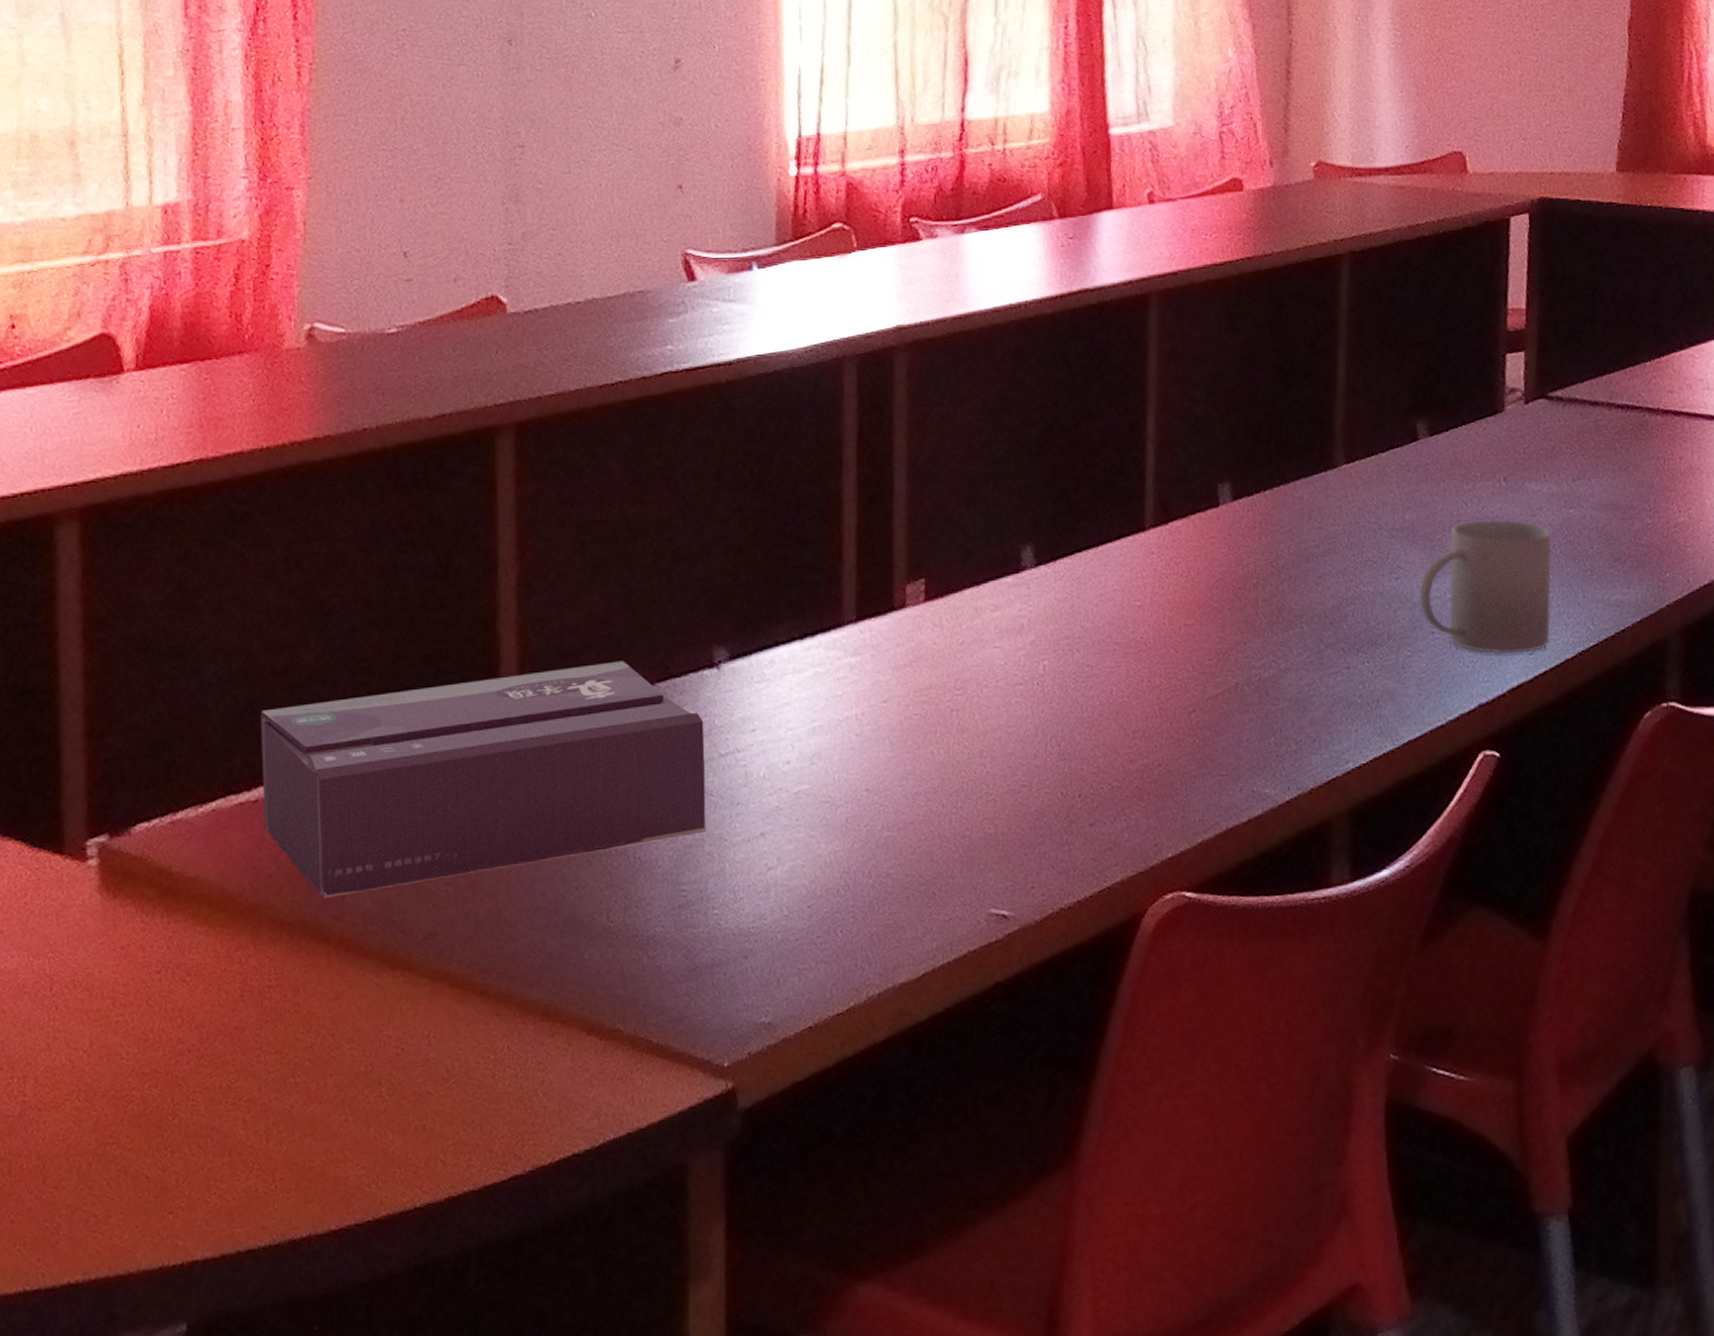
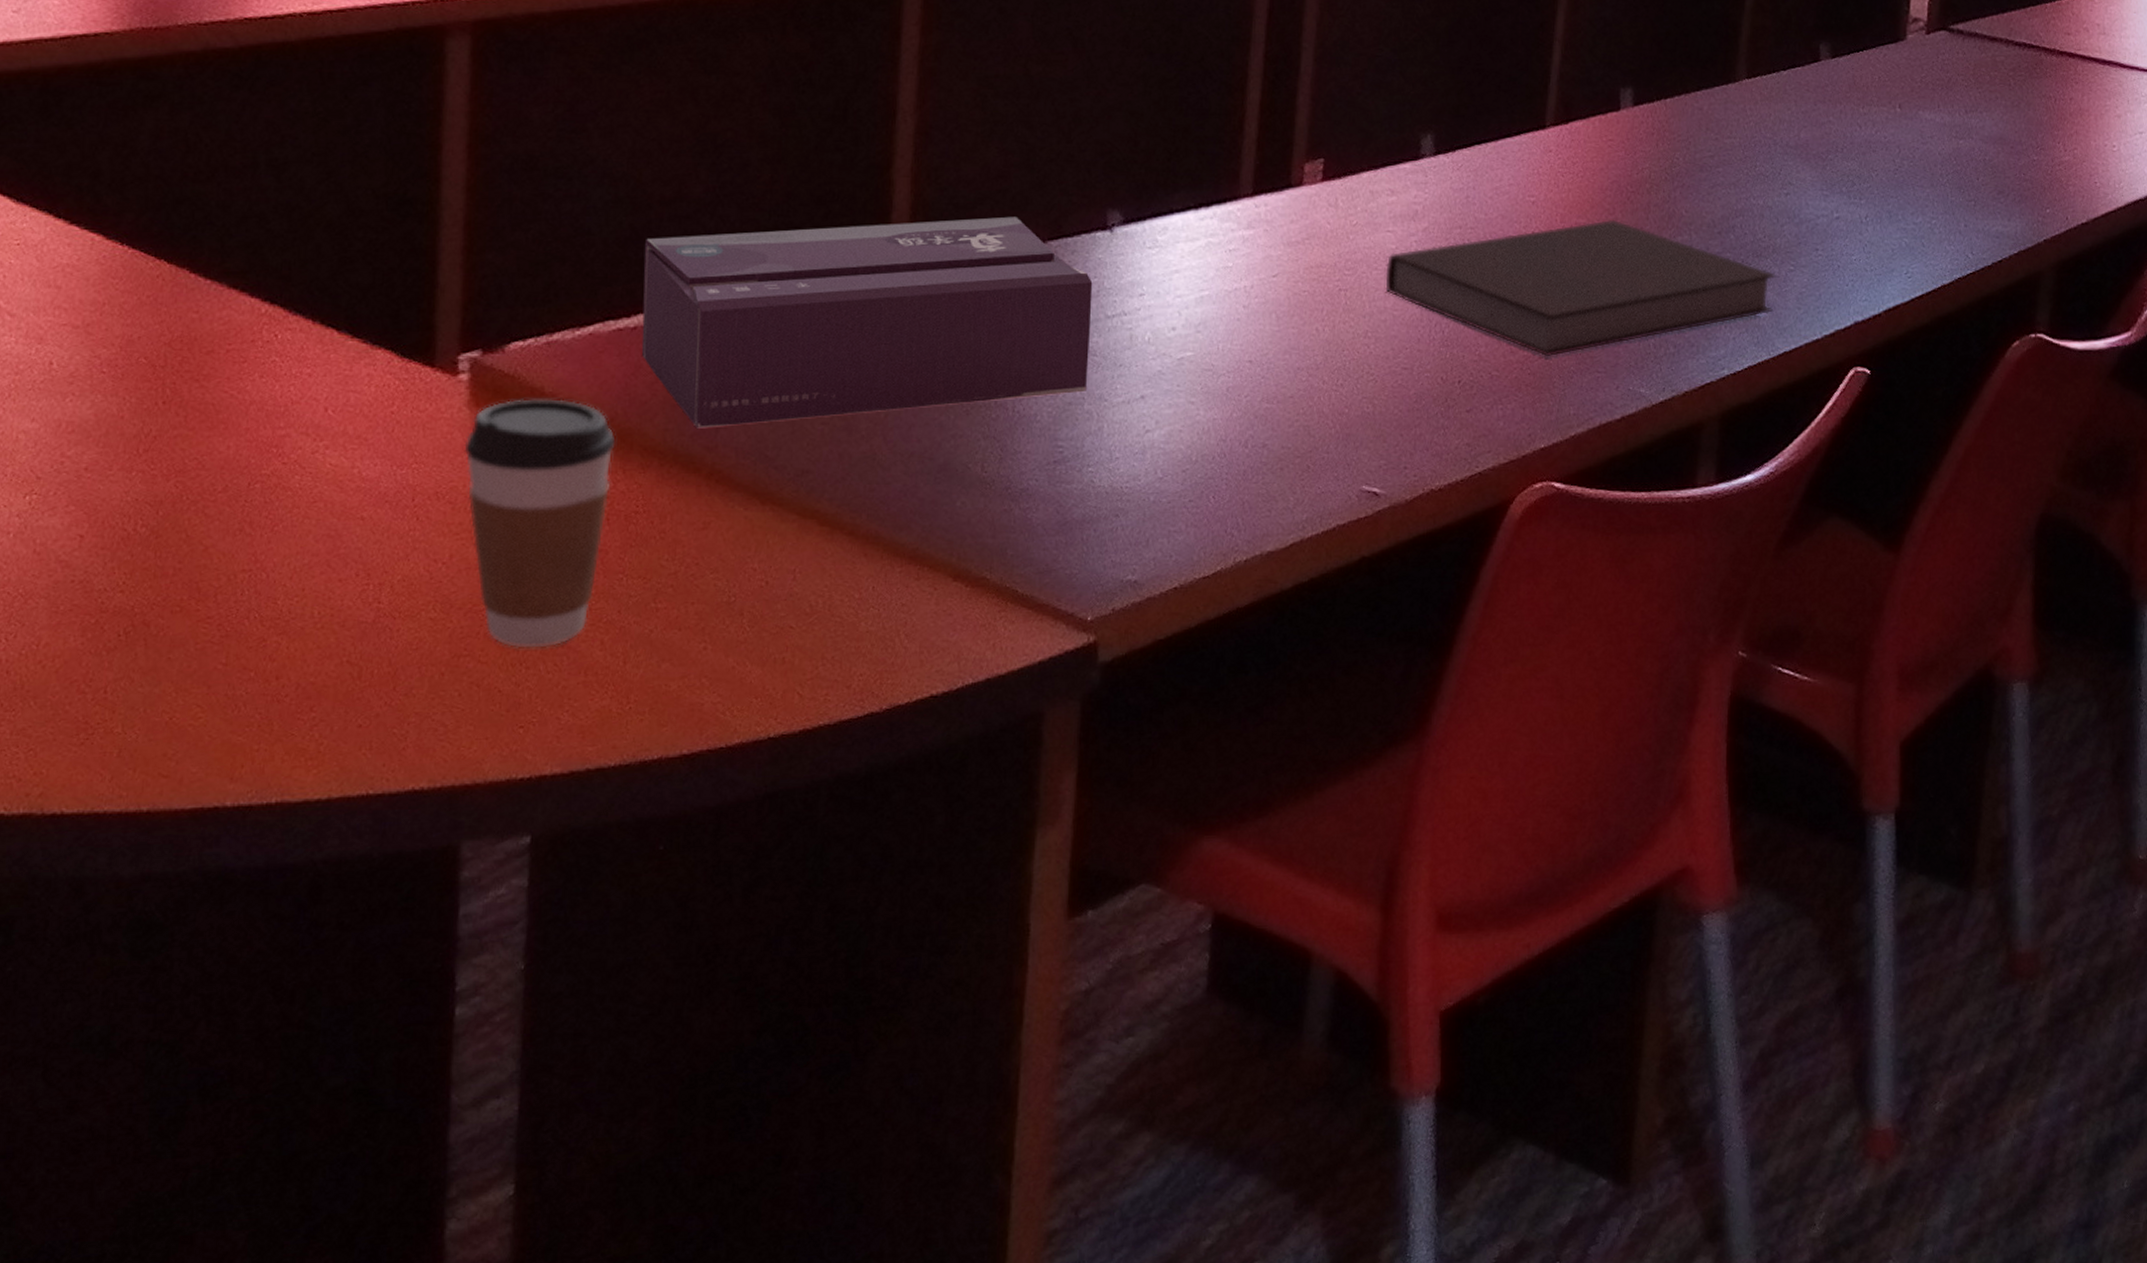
coffee cup: none [97,877,245,1133] -> present [463,399,616,649]
notebook: none [996,617,1394,764] -> present [1385,219,1776,357]
mug: present [1419,519,1552,655] -> none [1806,143,1940,276]

